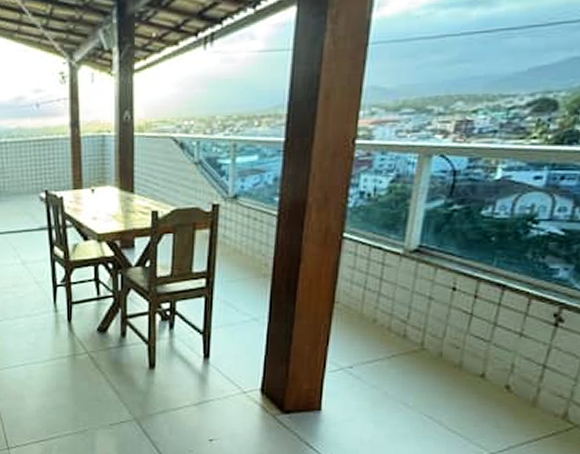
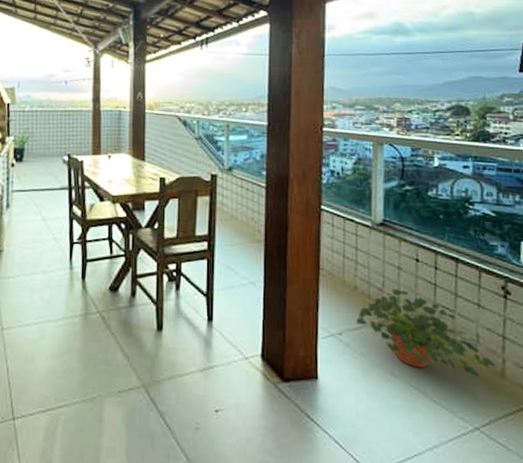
potted plant: none [371,320,529,407] -> present [356,288,496,378]

